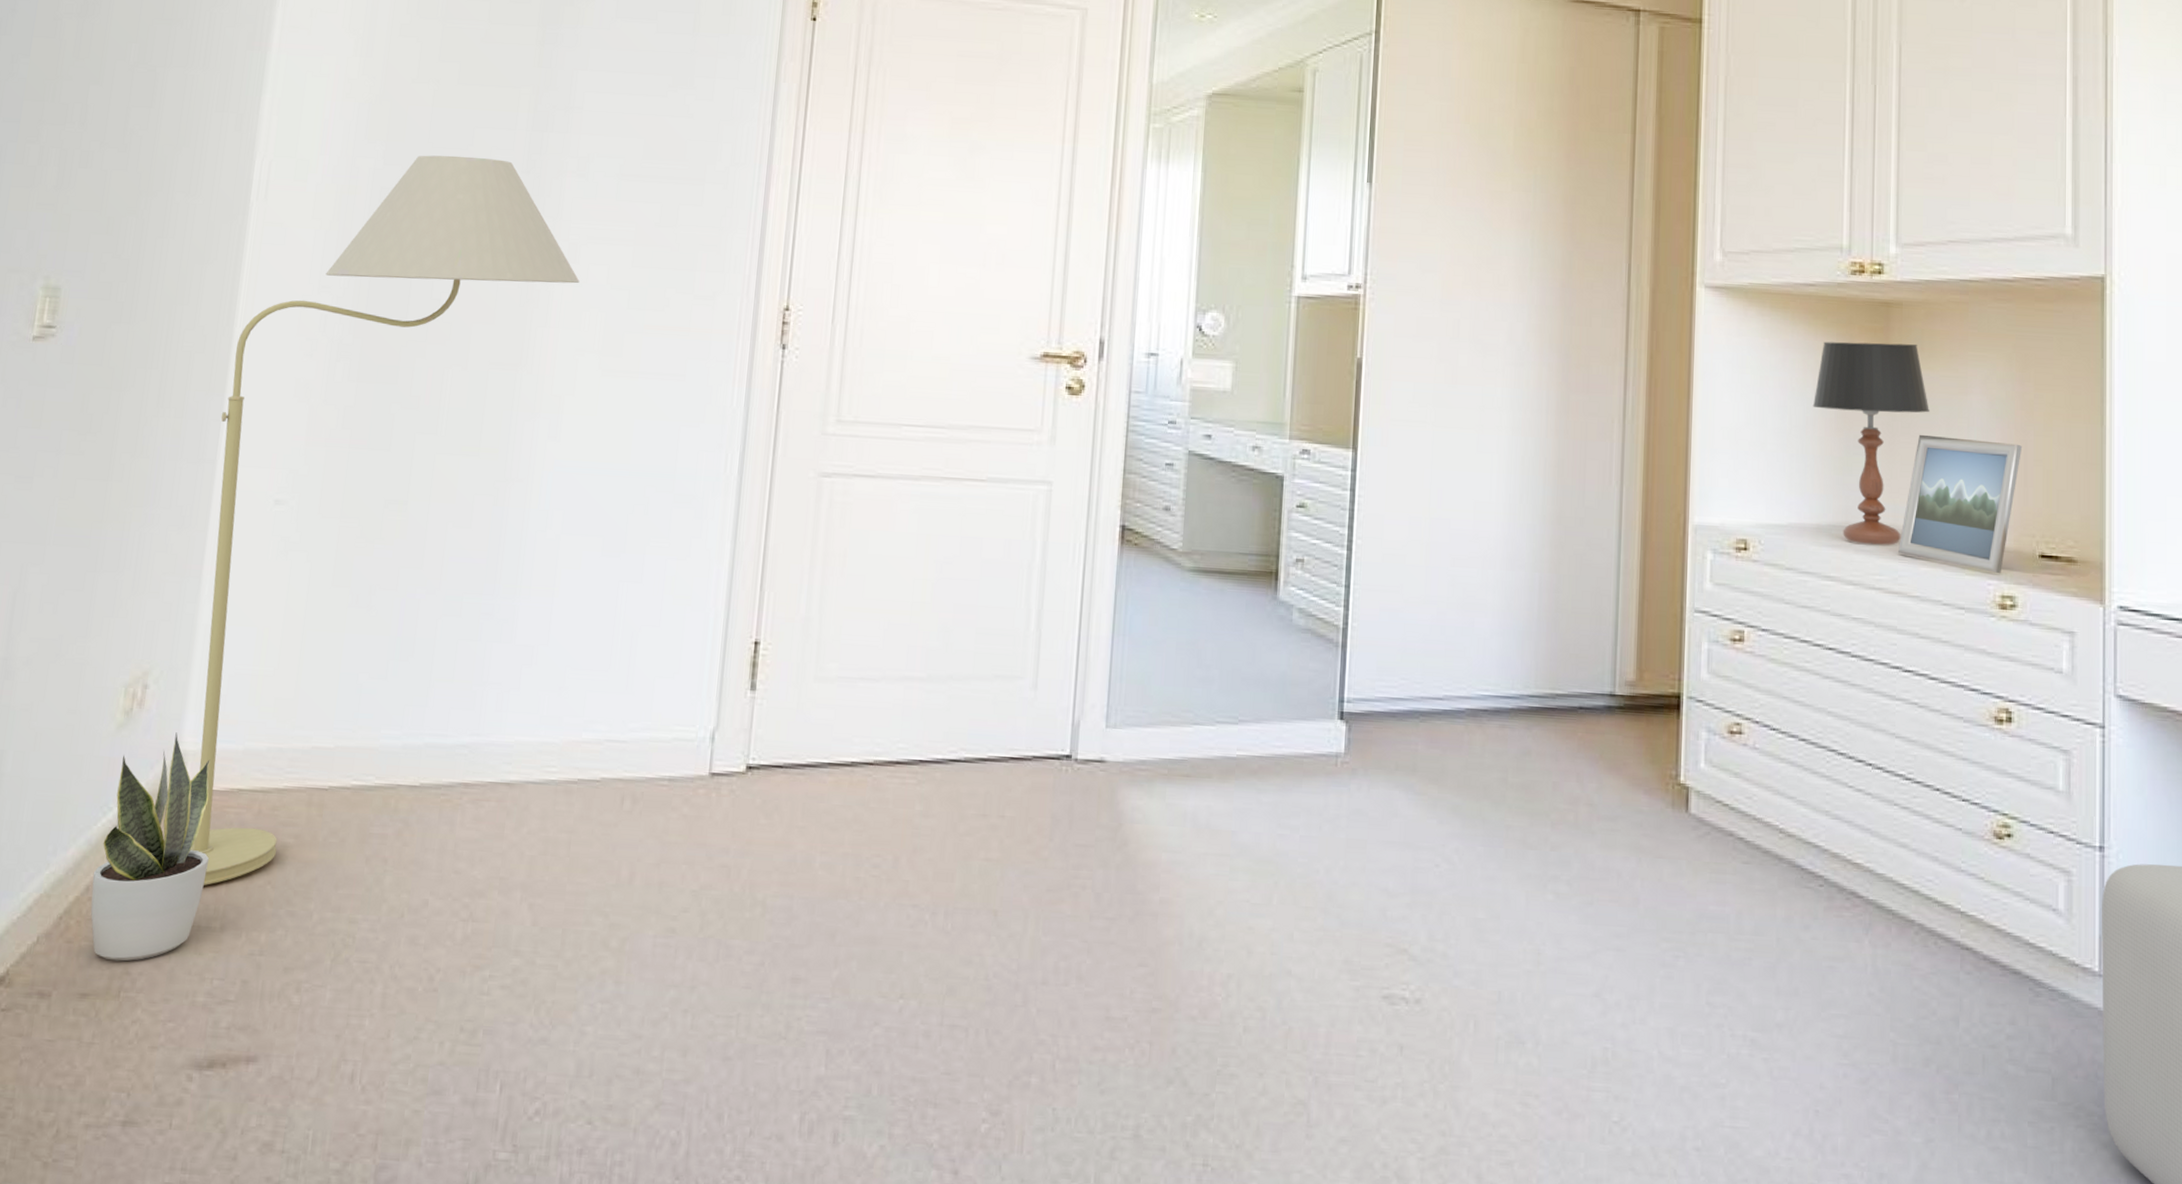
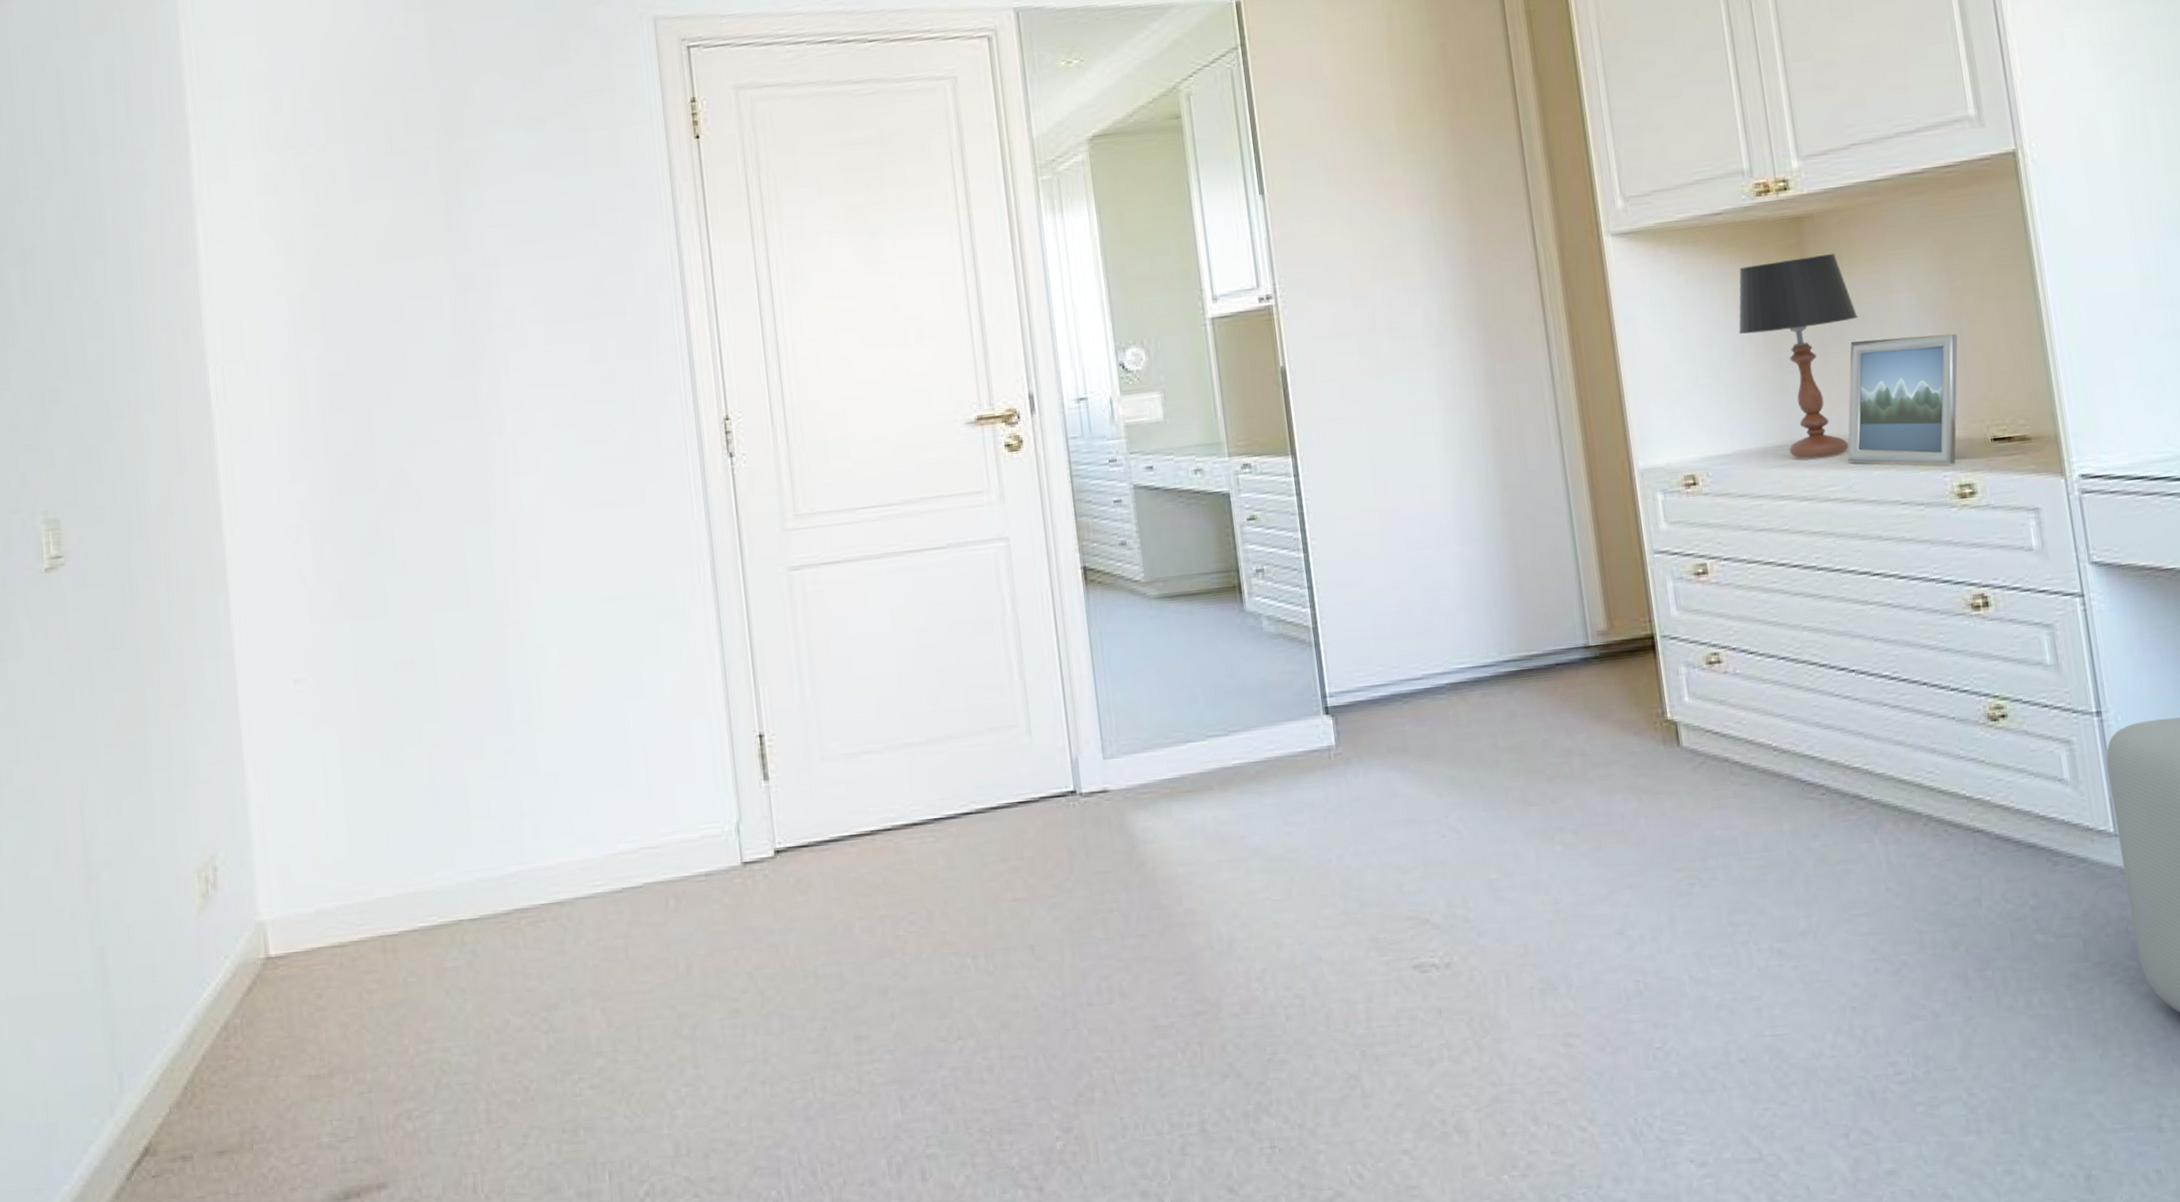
potted plant: present [90,732,211,962] -> none [205,906,307,1119]
floor lamp: present [164,155,580,885] -> none [228,326,529,1038]

